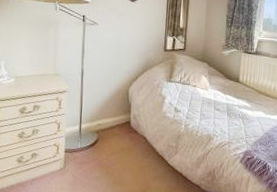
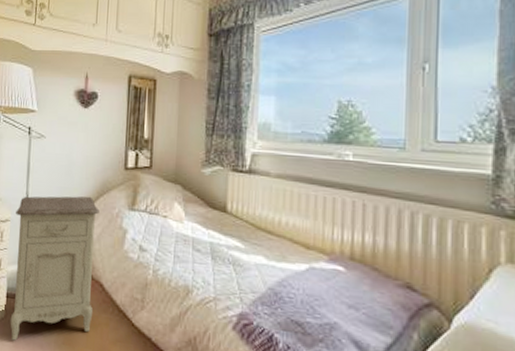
nightstand: none [68,71,144,185] -> present [10,196,100,341]

